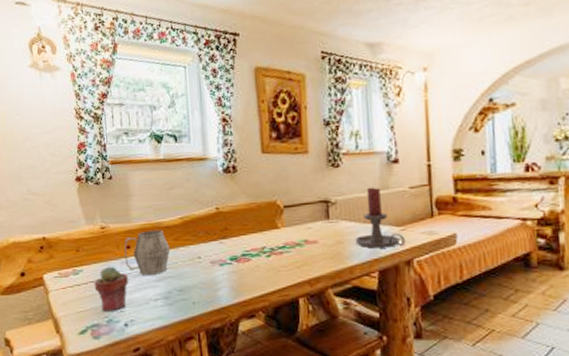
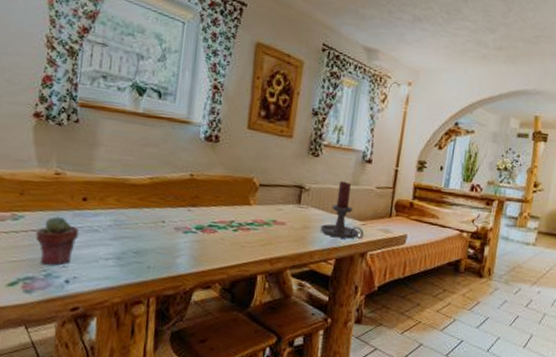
mug: present [124,229,171,275] -> none [78,185,133,233]

